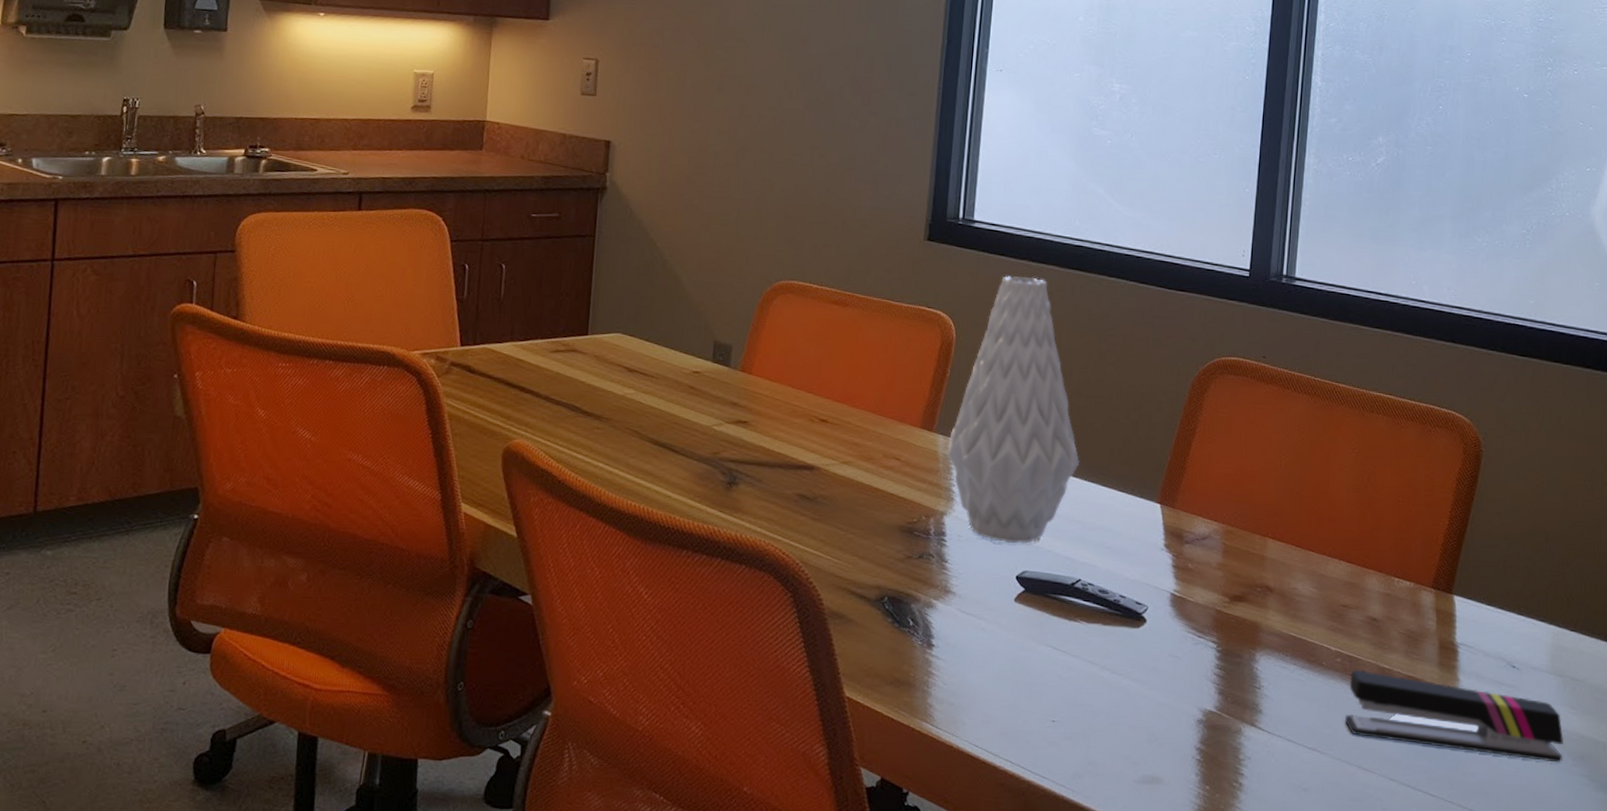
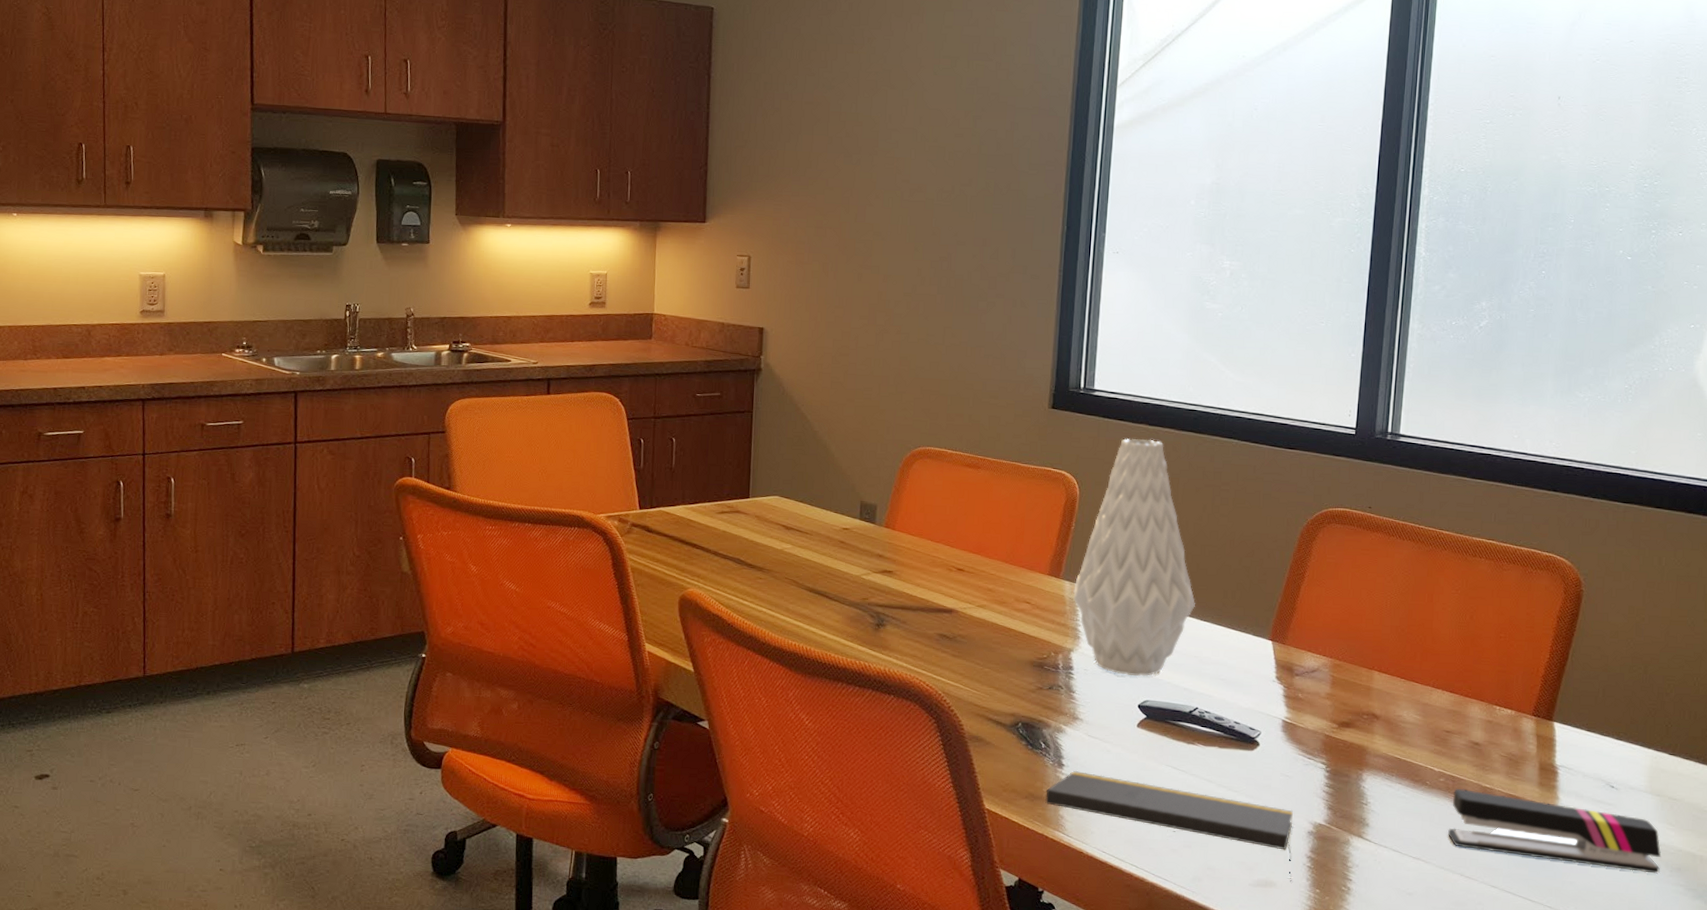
notepad: none [912,651,1182,778] -> present [1045,770,1293,882]

